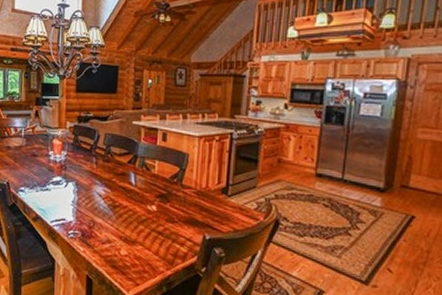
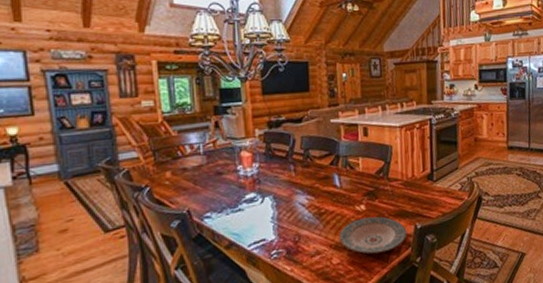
plate: none [129,217,195,255] -> present [339,216,407,254]

